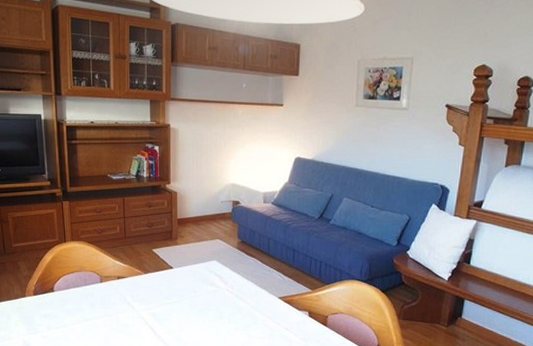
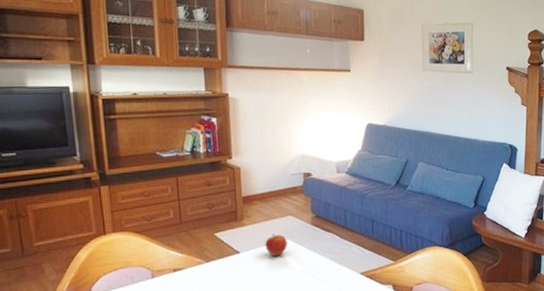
apple: none [195,254,214,274] -> present [265,234,288,257]

